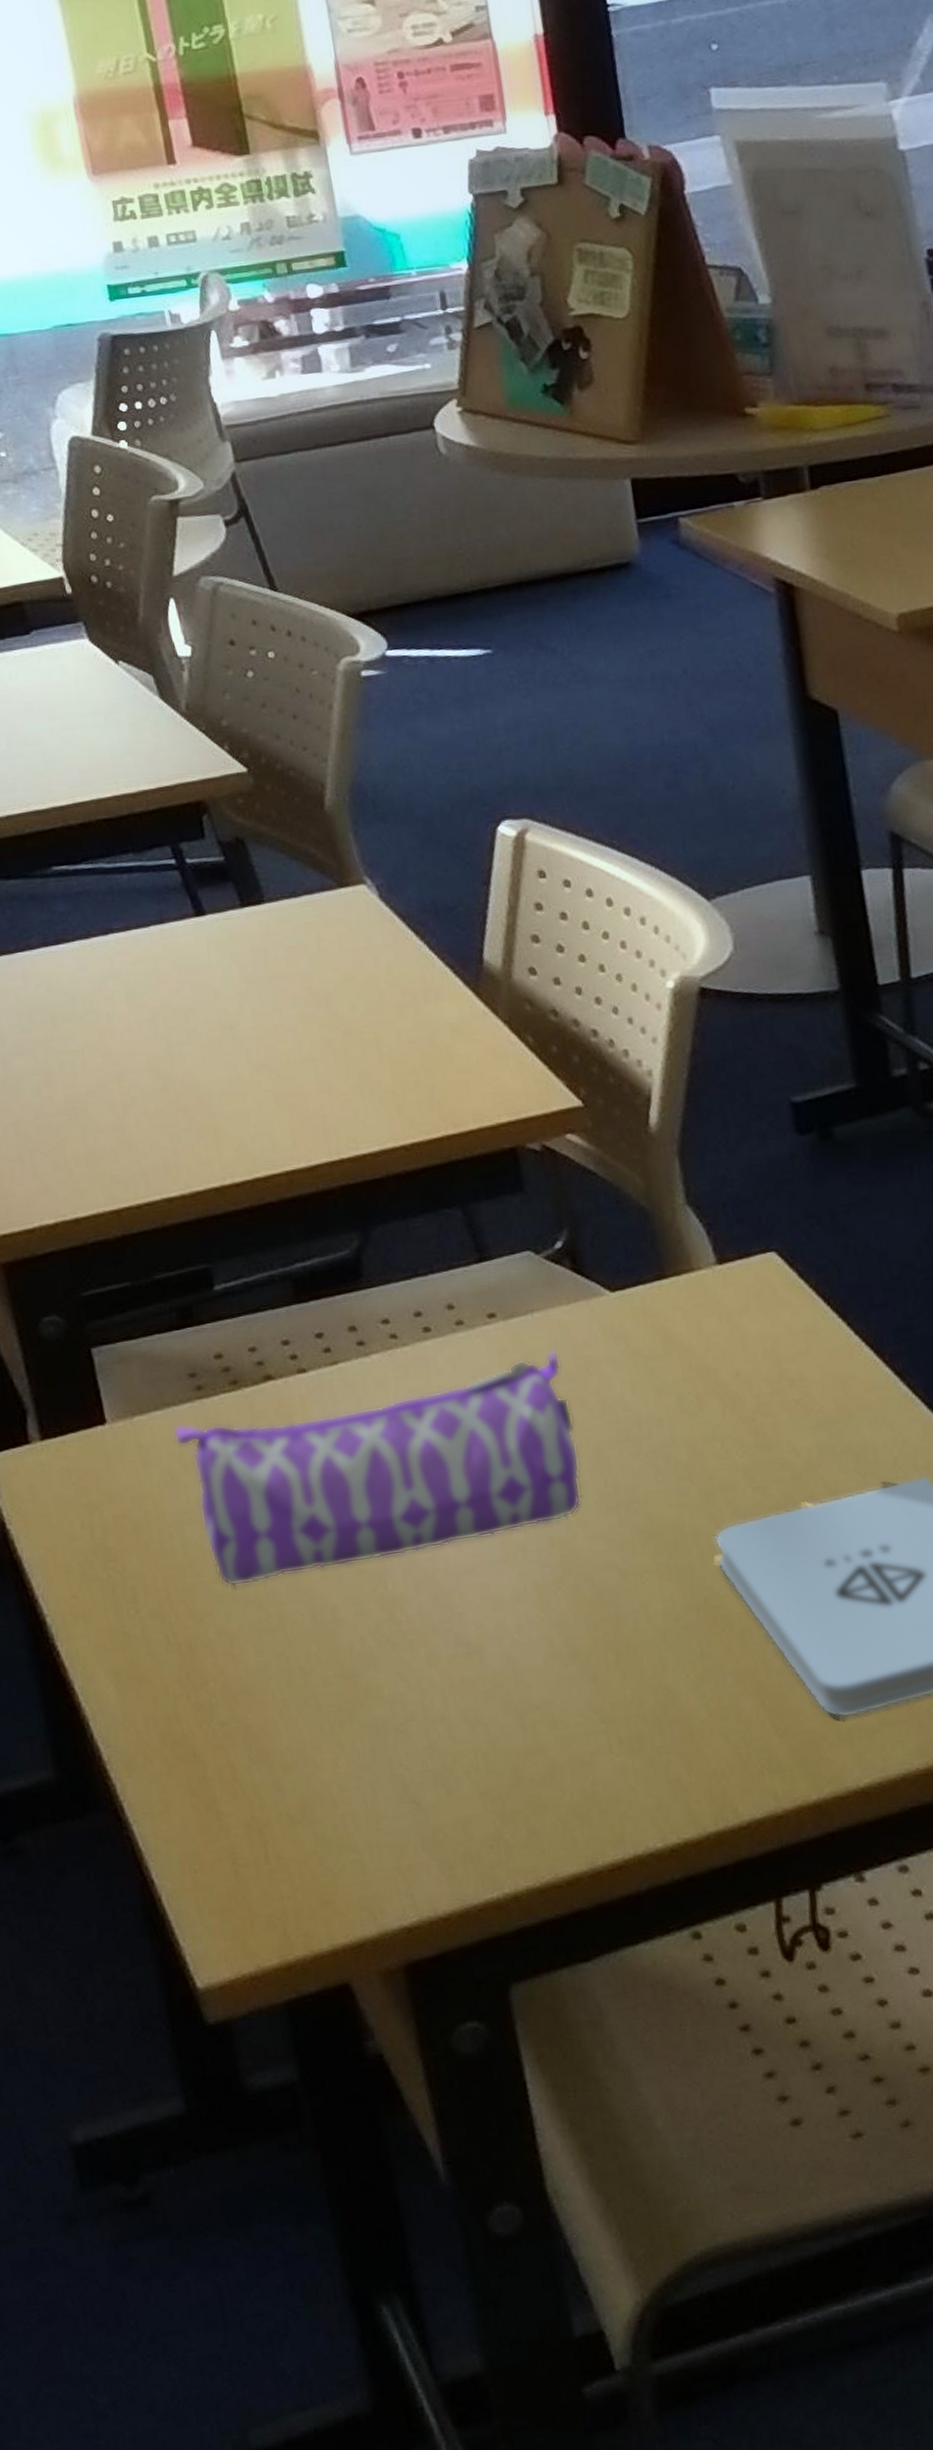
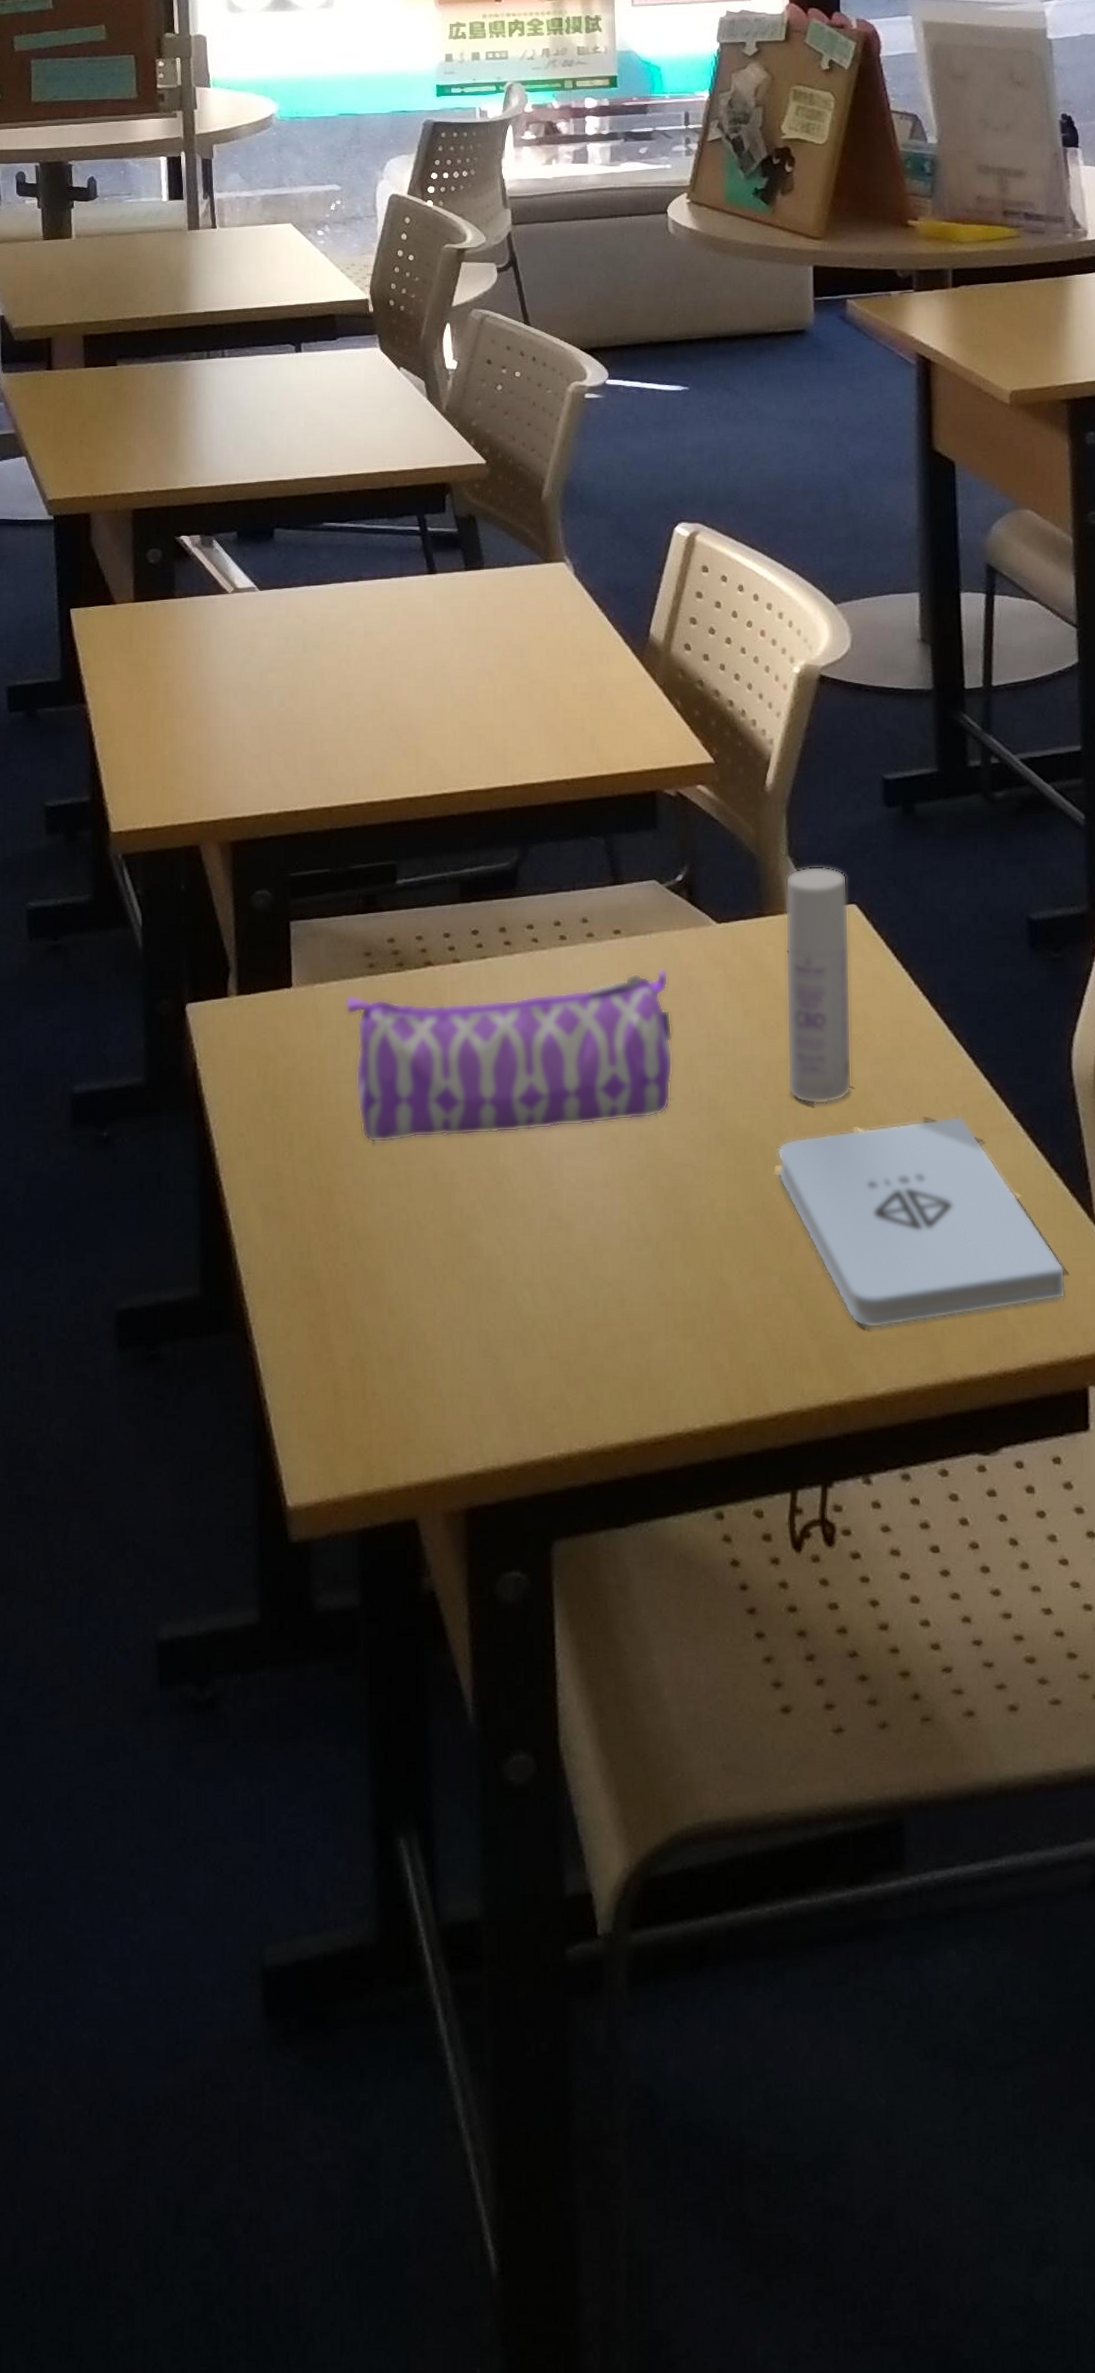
bottle: none [686,1212,795,1483] -> present [785,866,852,1105]

